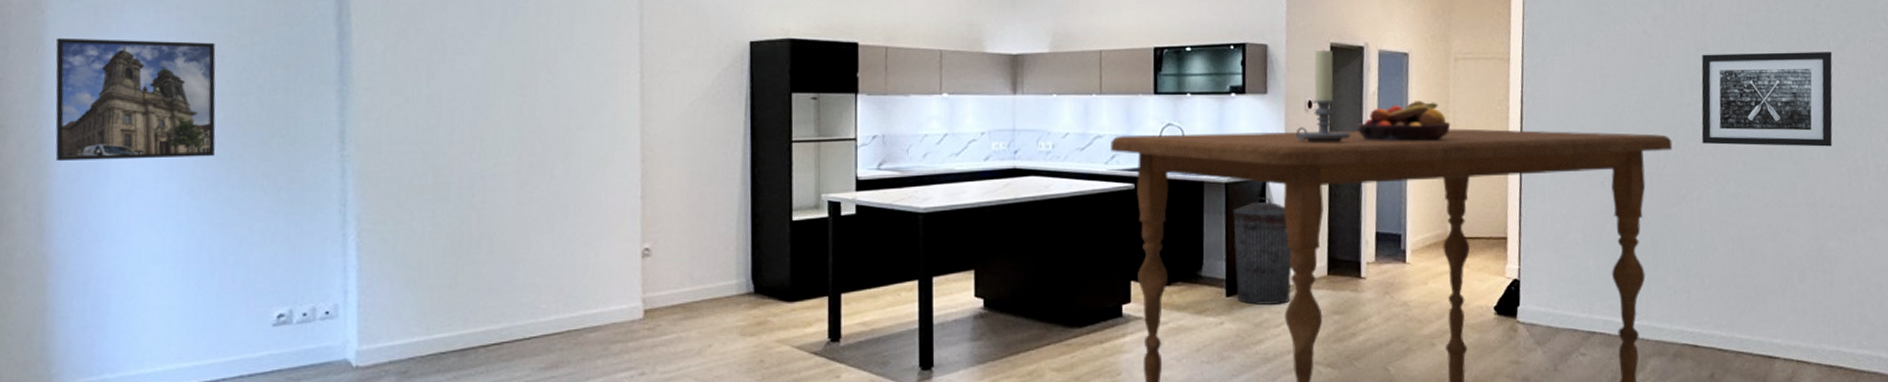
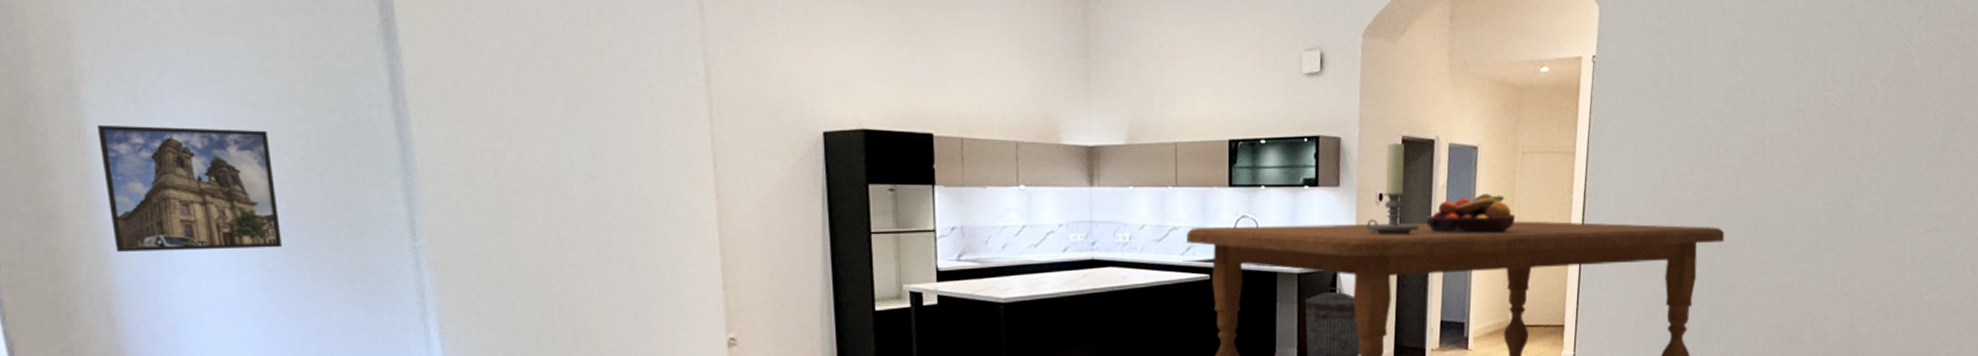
wall art: present [1701,52,1833,147] -> none [1753,147,1882,239]

